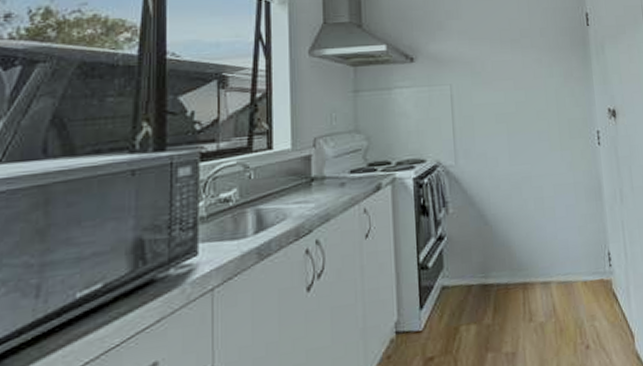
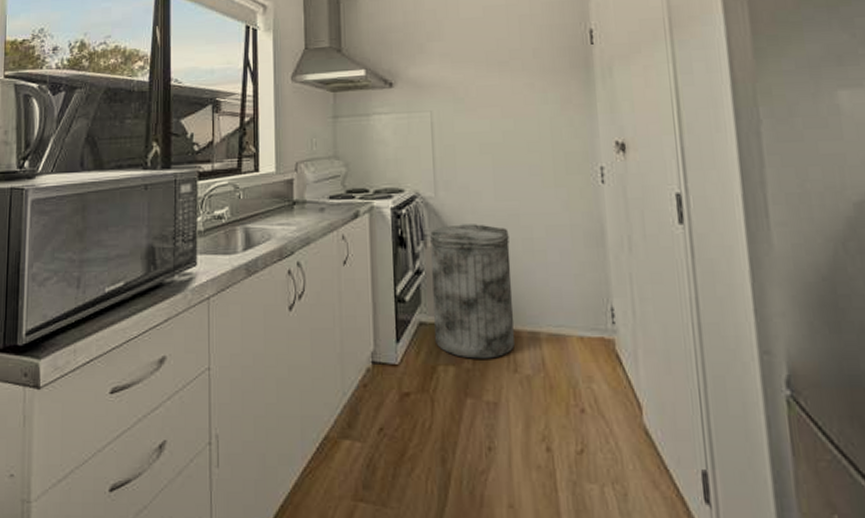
trash can: none [451,188,529,315] -> present [430,224,515,359]

